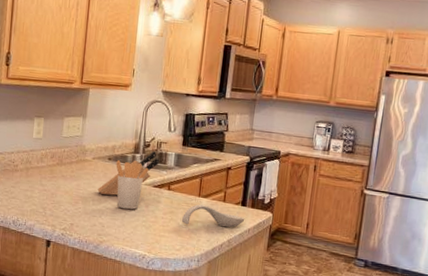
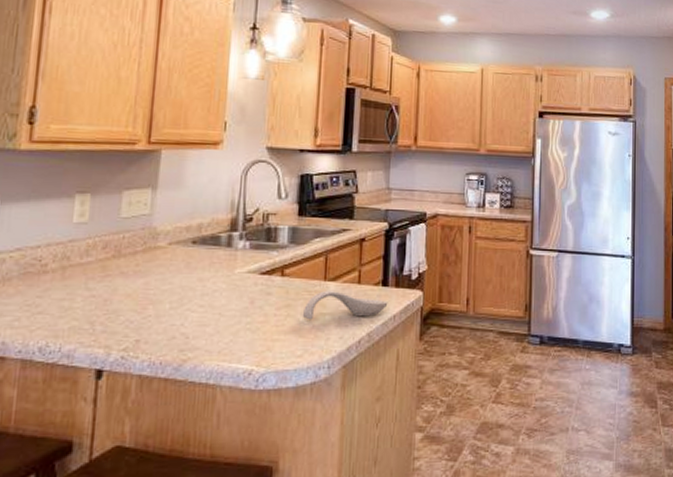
knife block: present [97,151,160,196] -> none [177,227,268,292]
utensil holder: present [116,160,149,210] -> none [204,243,252,308]

